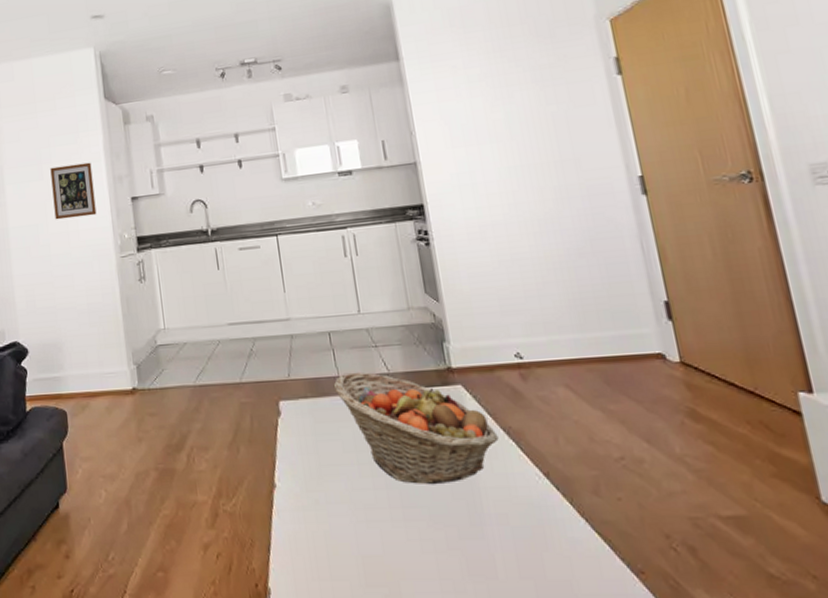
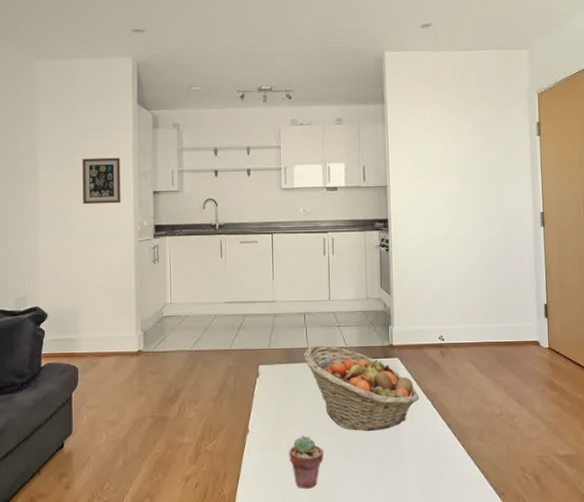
potted succulent: none [330,490,377,562] -> present [289,435,324,489]

